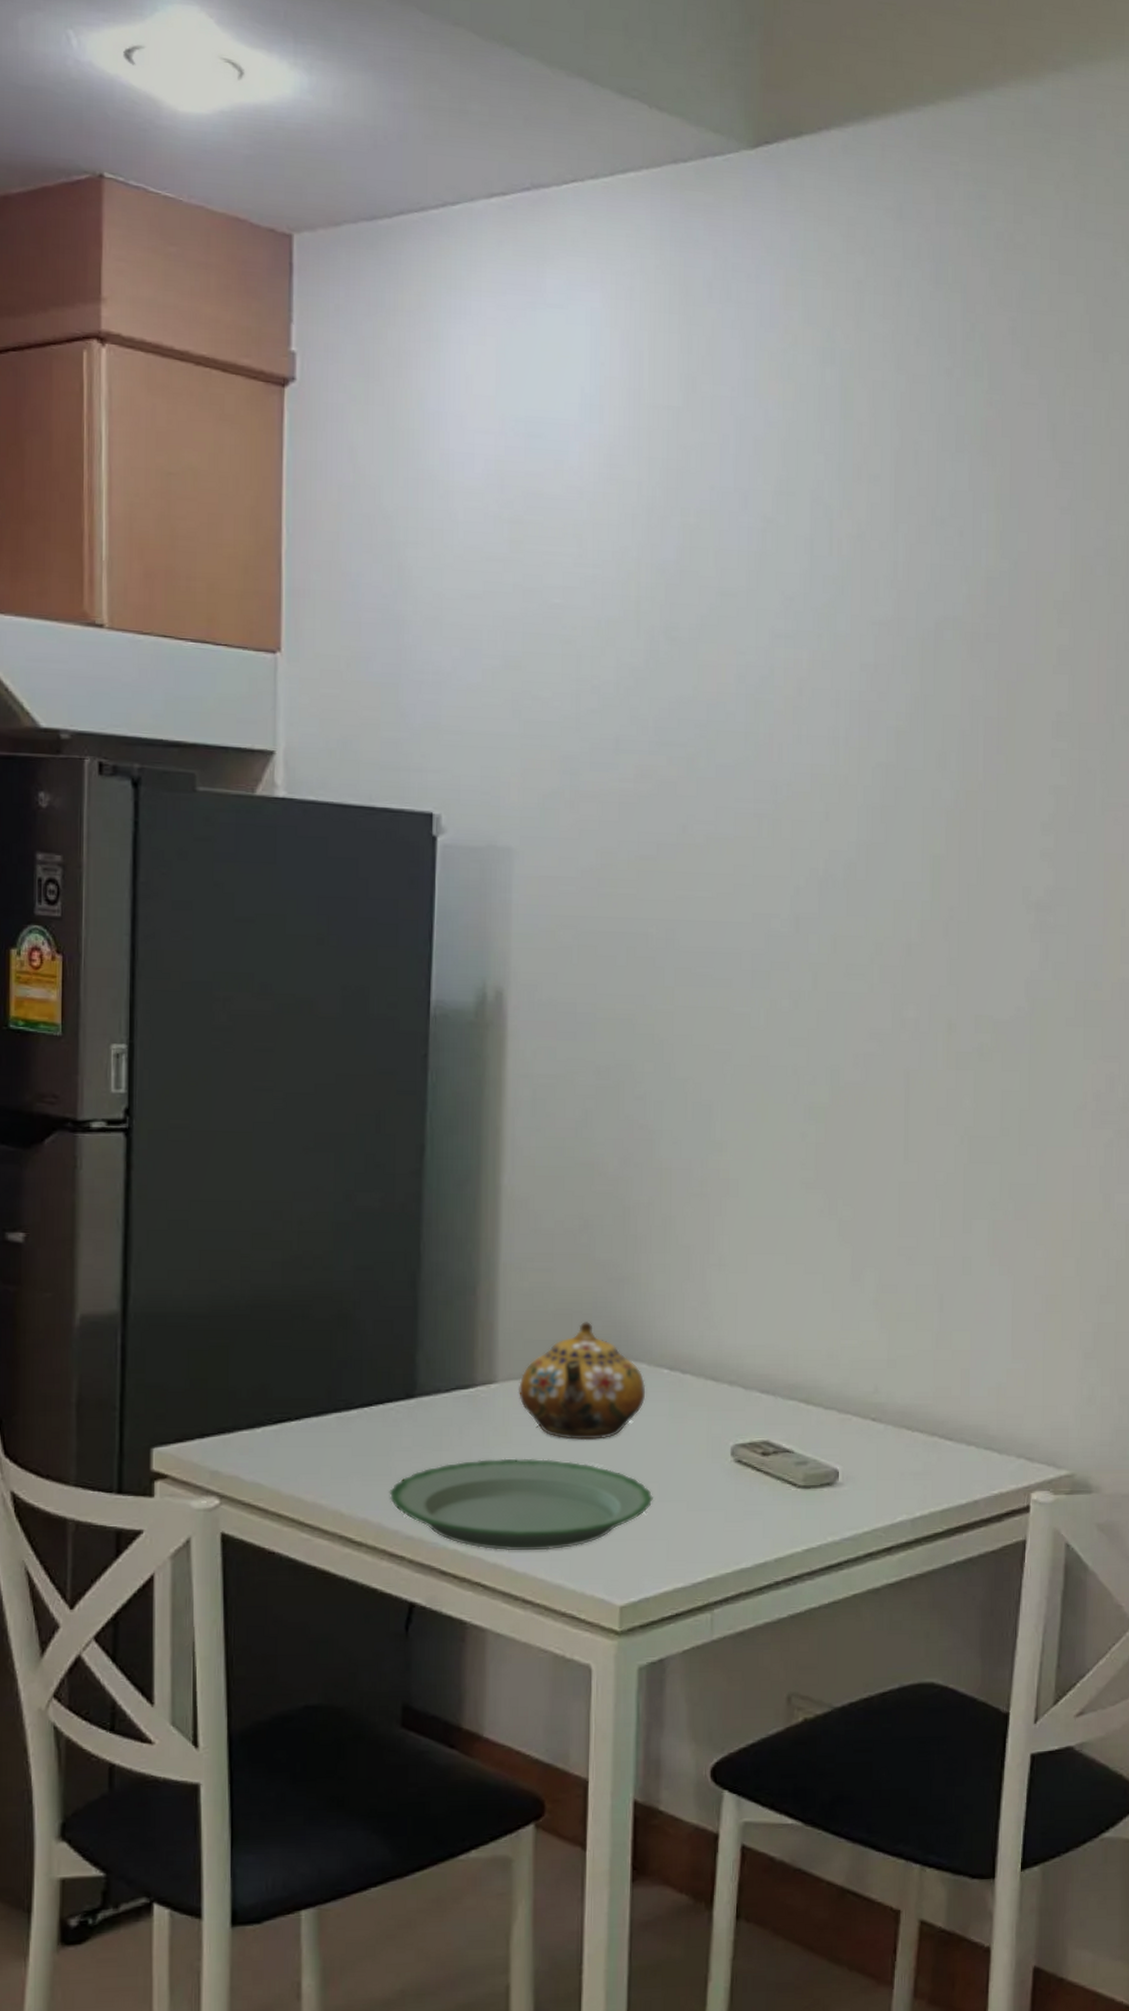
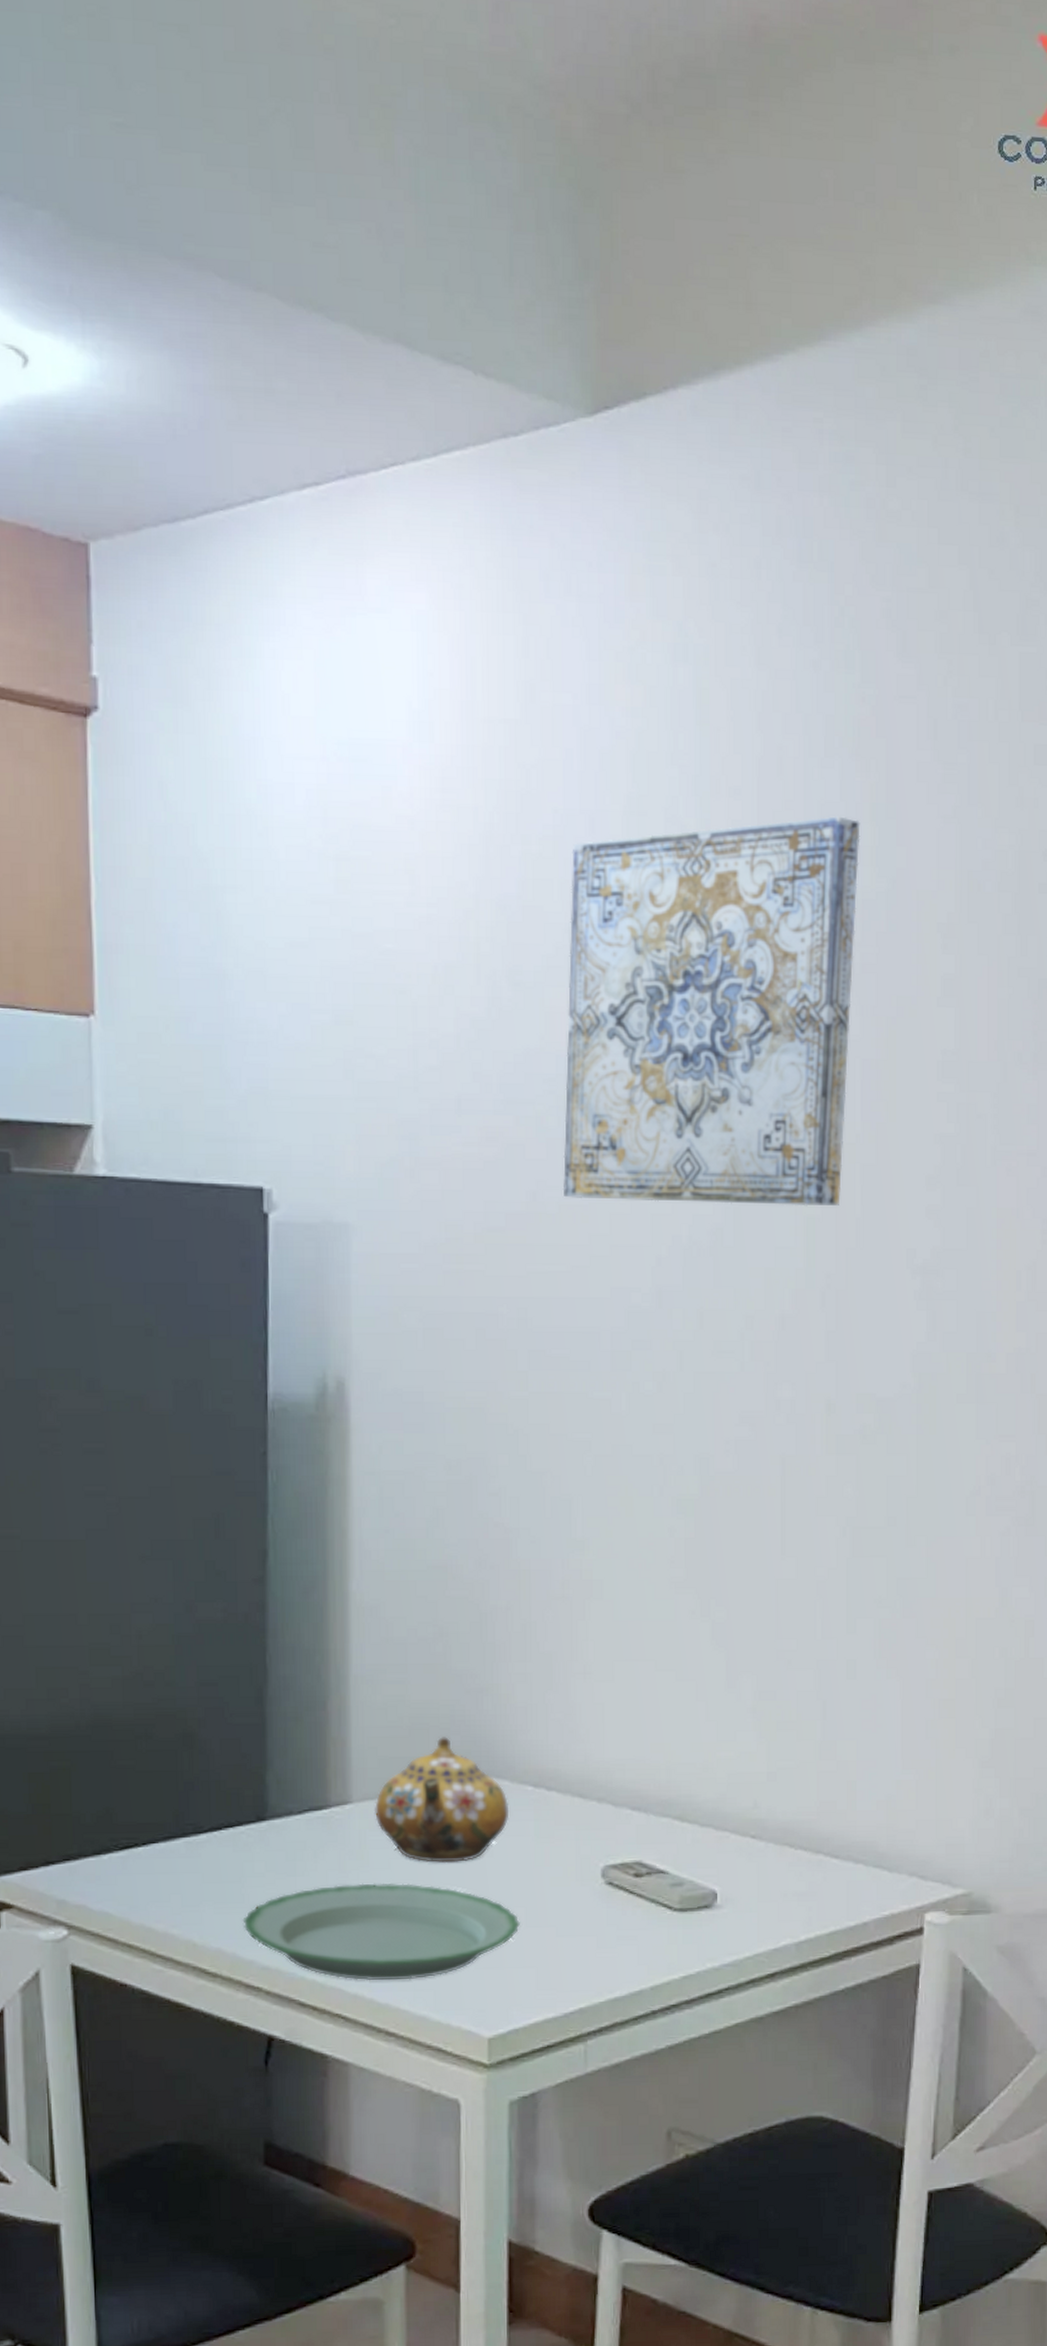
wall art: none [710,503,987,846] -> present [562,816,860,1206]

